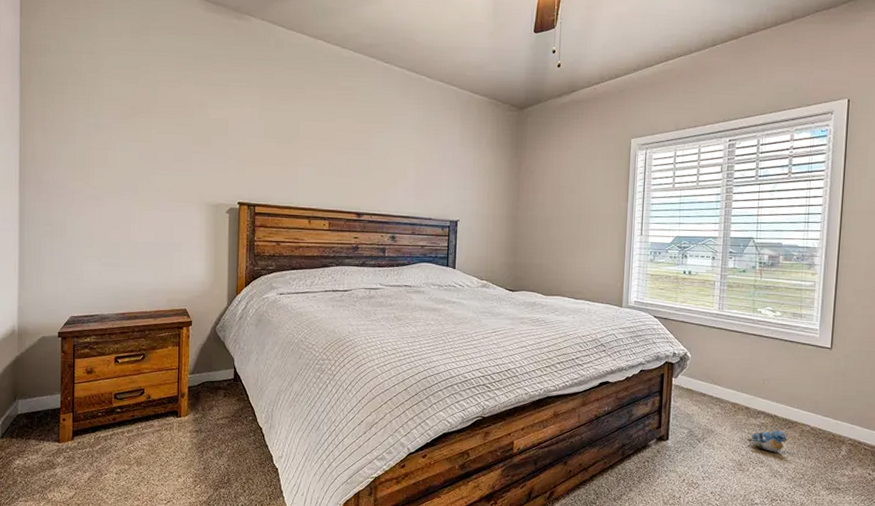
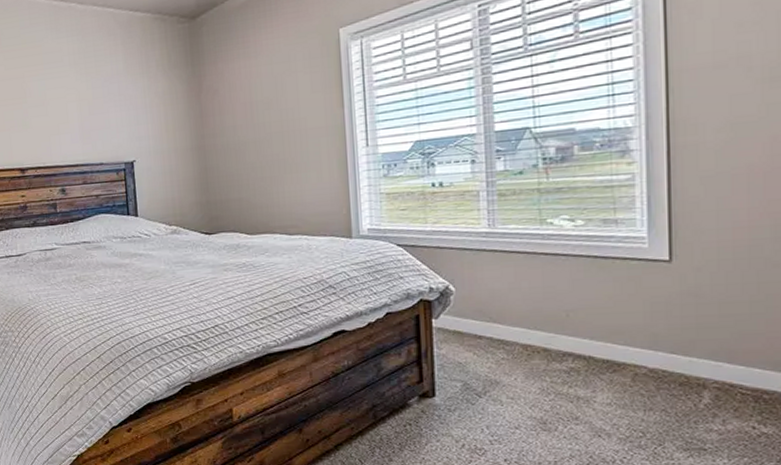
plush toy: present [747,430,787,452] -> none [550,375,613,404]

